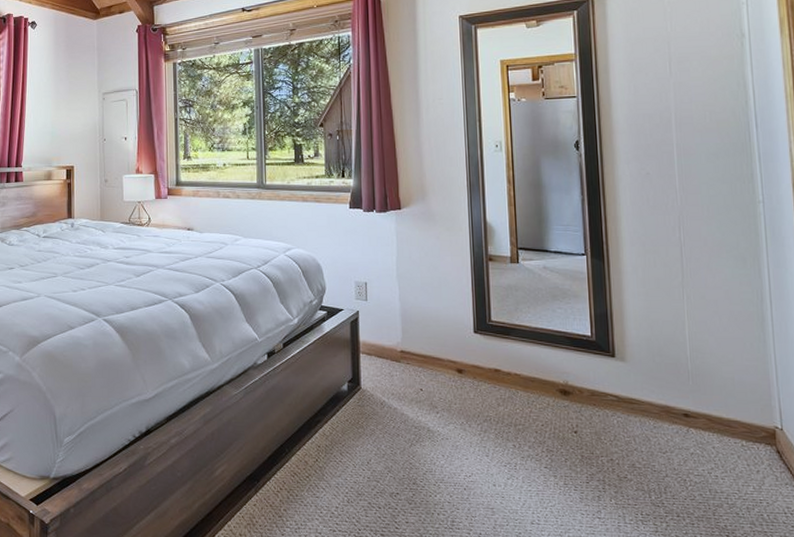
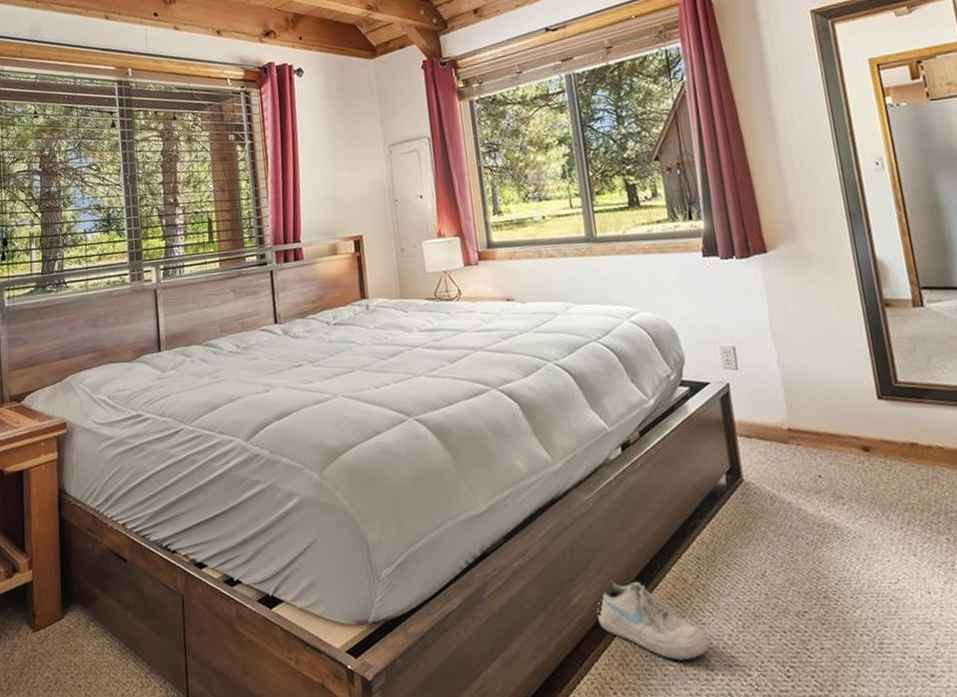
shoe: none [235,458,319,525] -> present [597,580,709,661]

